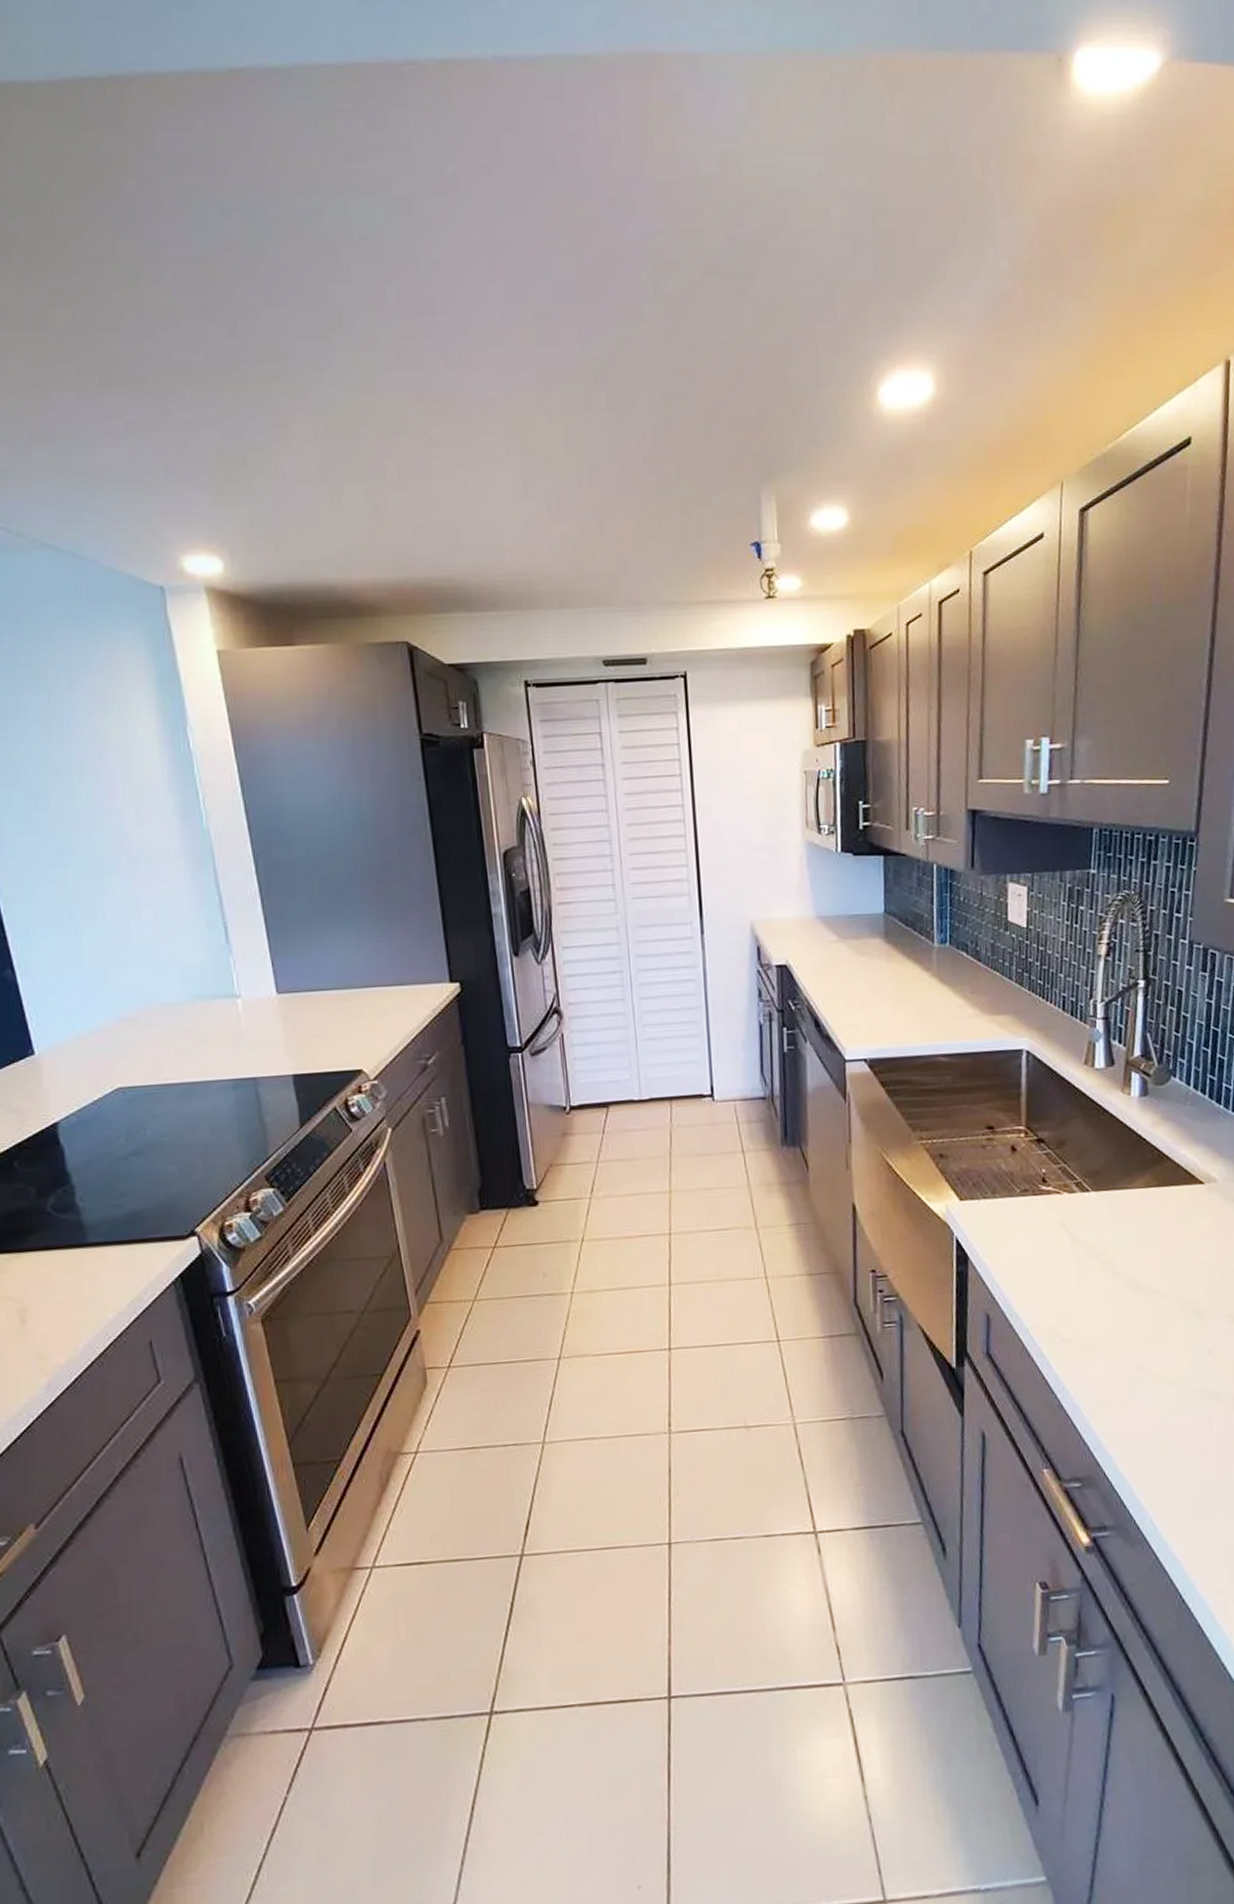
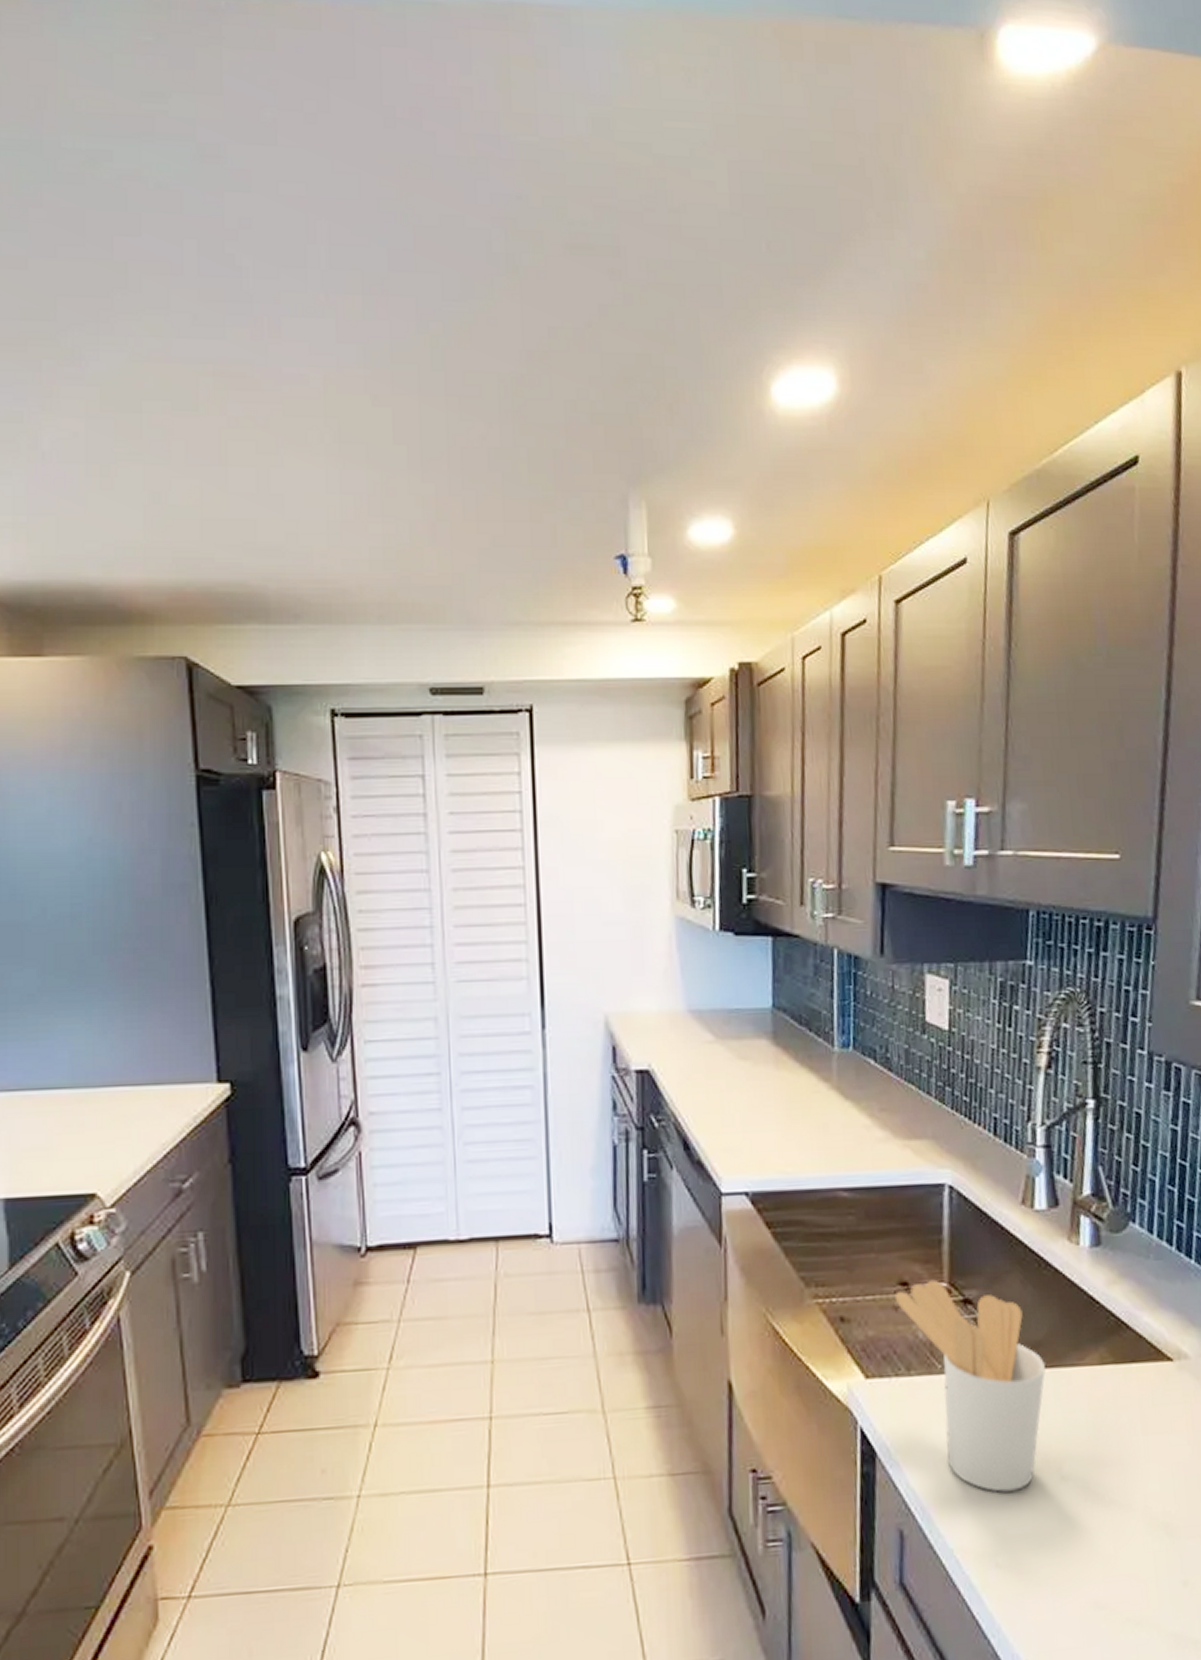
utensil holder: none [984,1124,1102,1286] -> present [896,1279,1046,1493]

